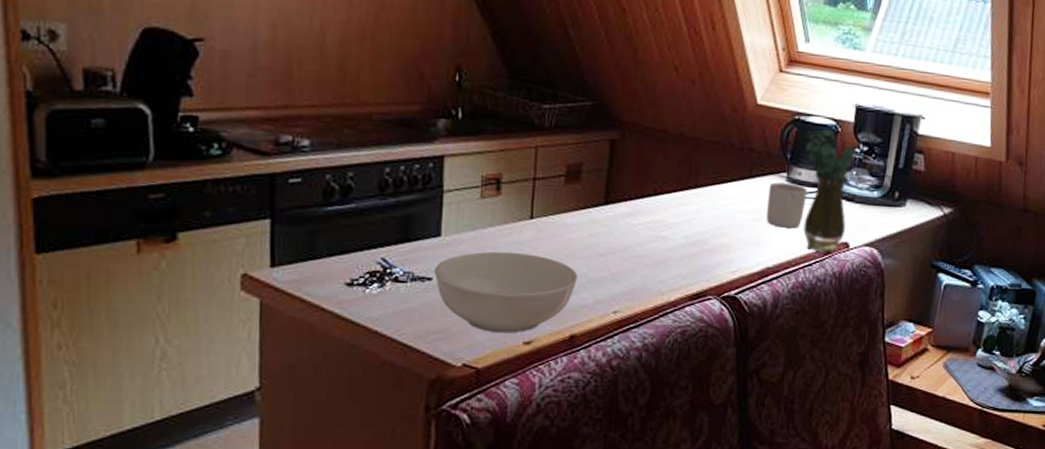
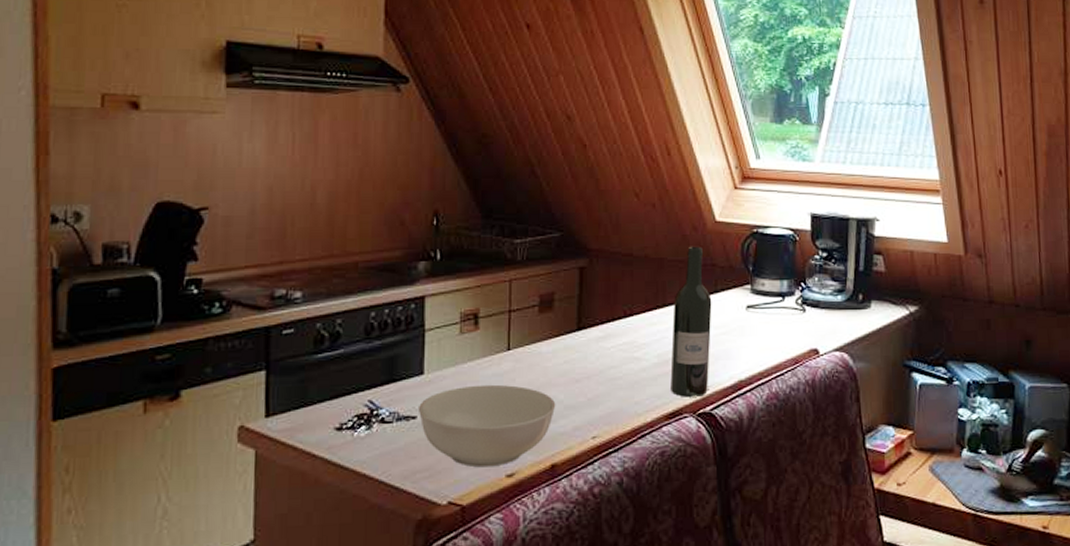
wine bottle: none [696,128,746,280] -> present [670,246,712,397]
mug: present [766,182,807,228] -> none [734,295,772,339]
vase: present [803,120,856,253] -> none [766,232,816,361]

